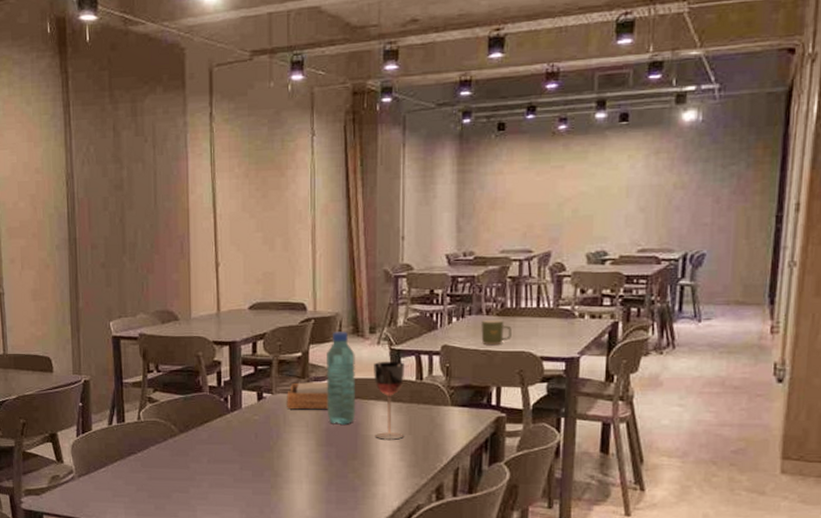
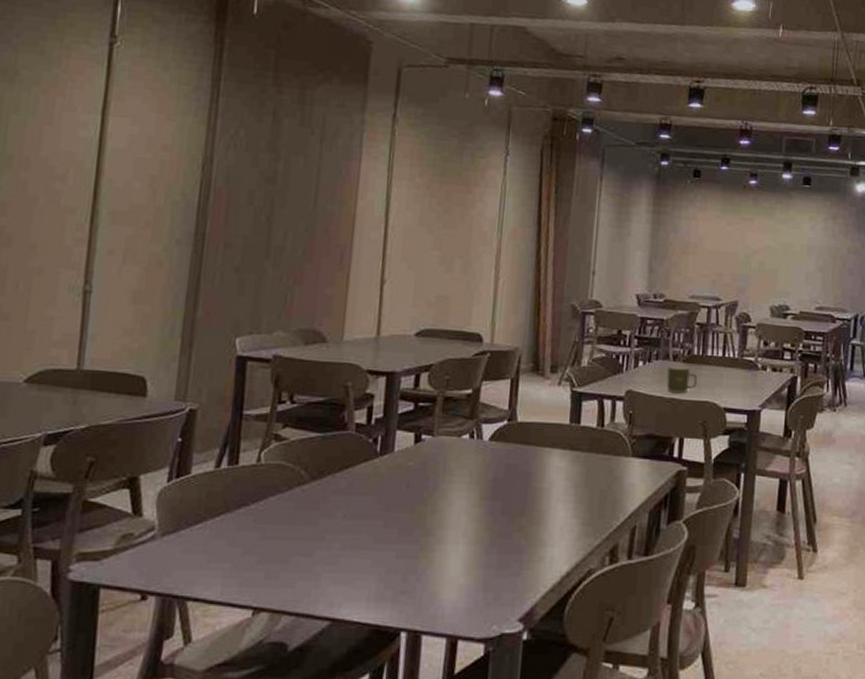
napkin holder: present [287,381,329,410] -> none [449,423,499,457]
water bottle: present [327,331,356,425] -> none [495,368,533,475]
wineglass: present [374,361,404,440] -> none [548,404,585,494]

